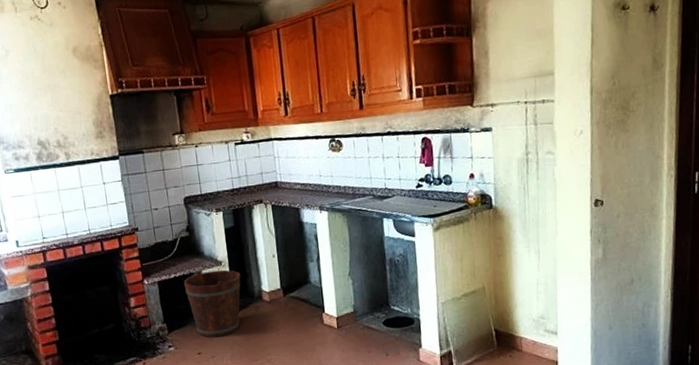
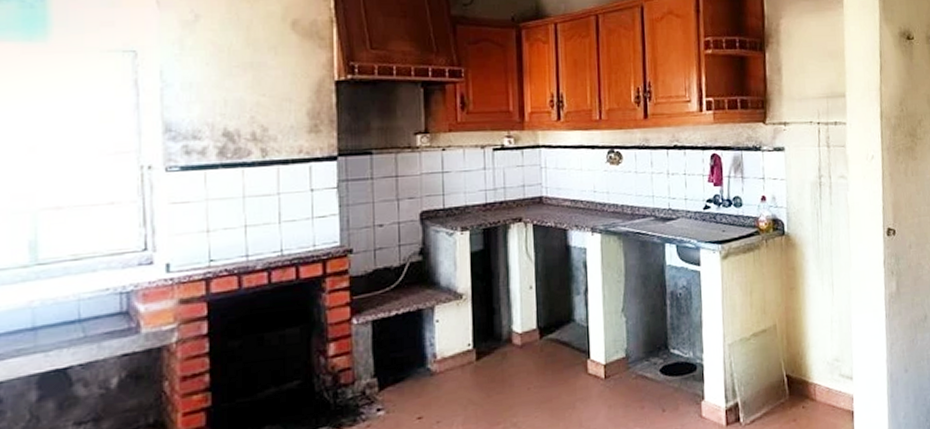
bucket: present [183,269,241,338] -> none [407,304,487,396]

